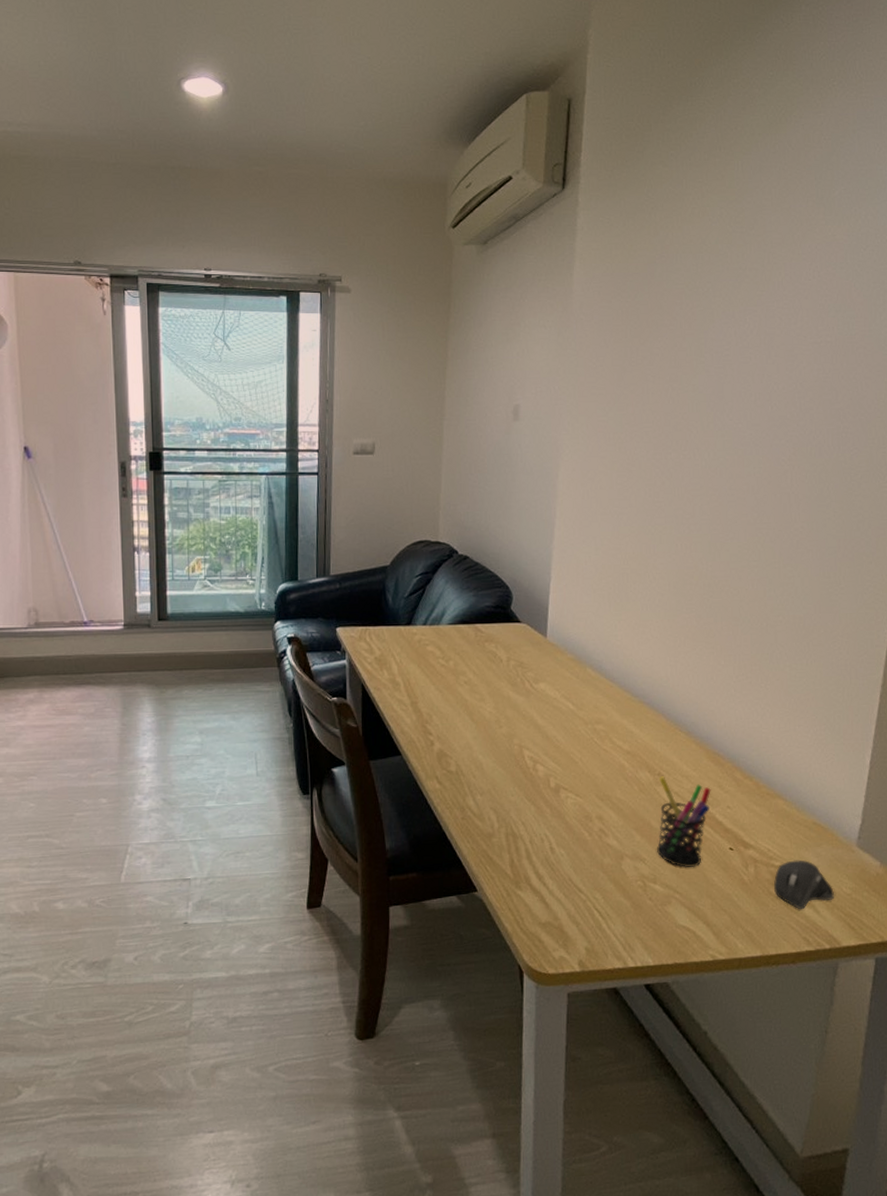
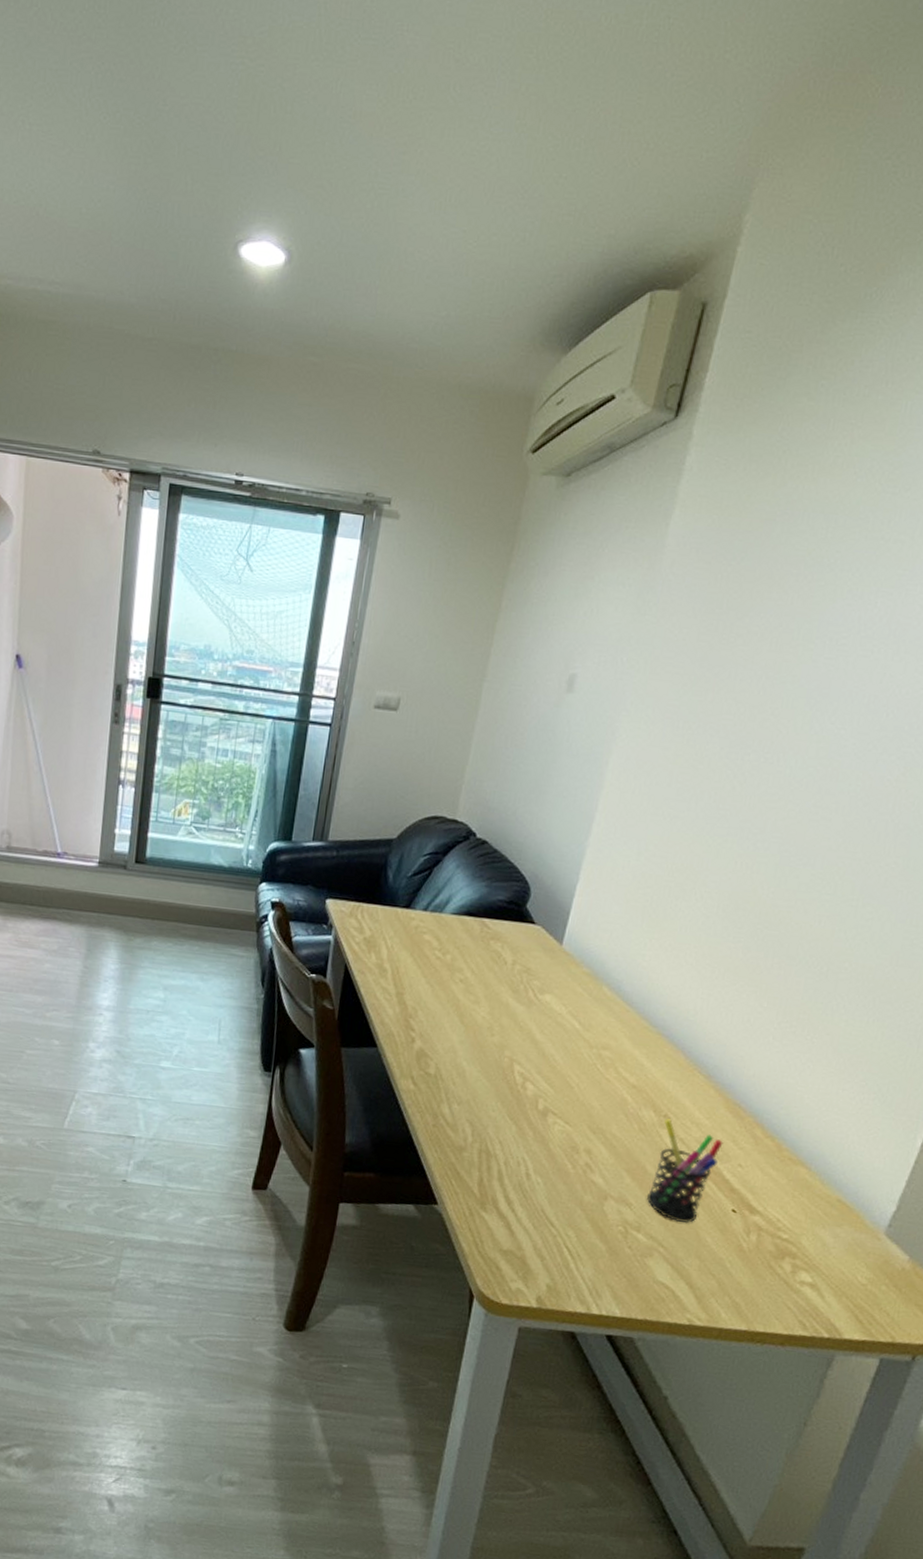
computer mouse: present [773,860,834,910] -> none [775,1236,846,1291]

